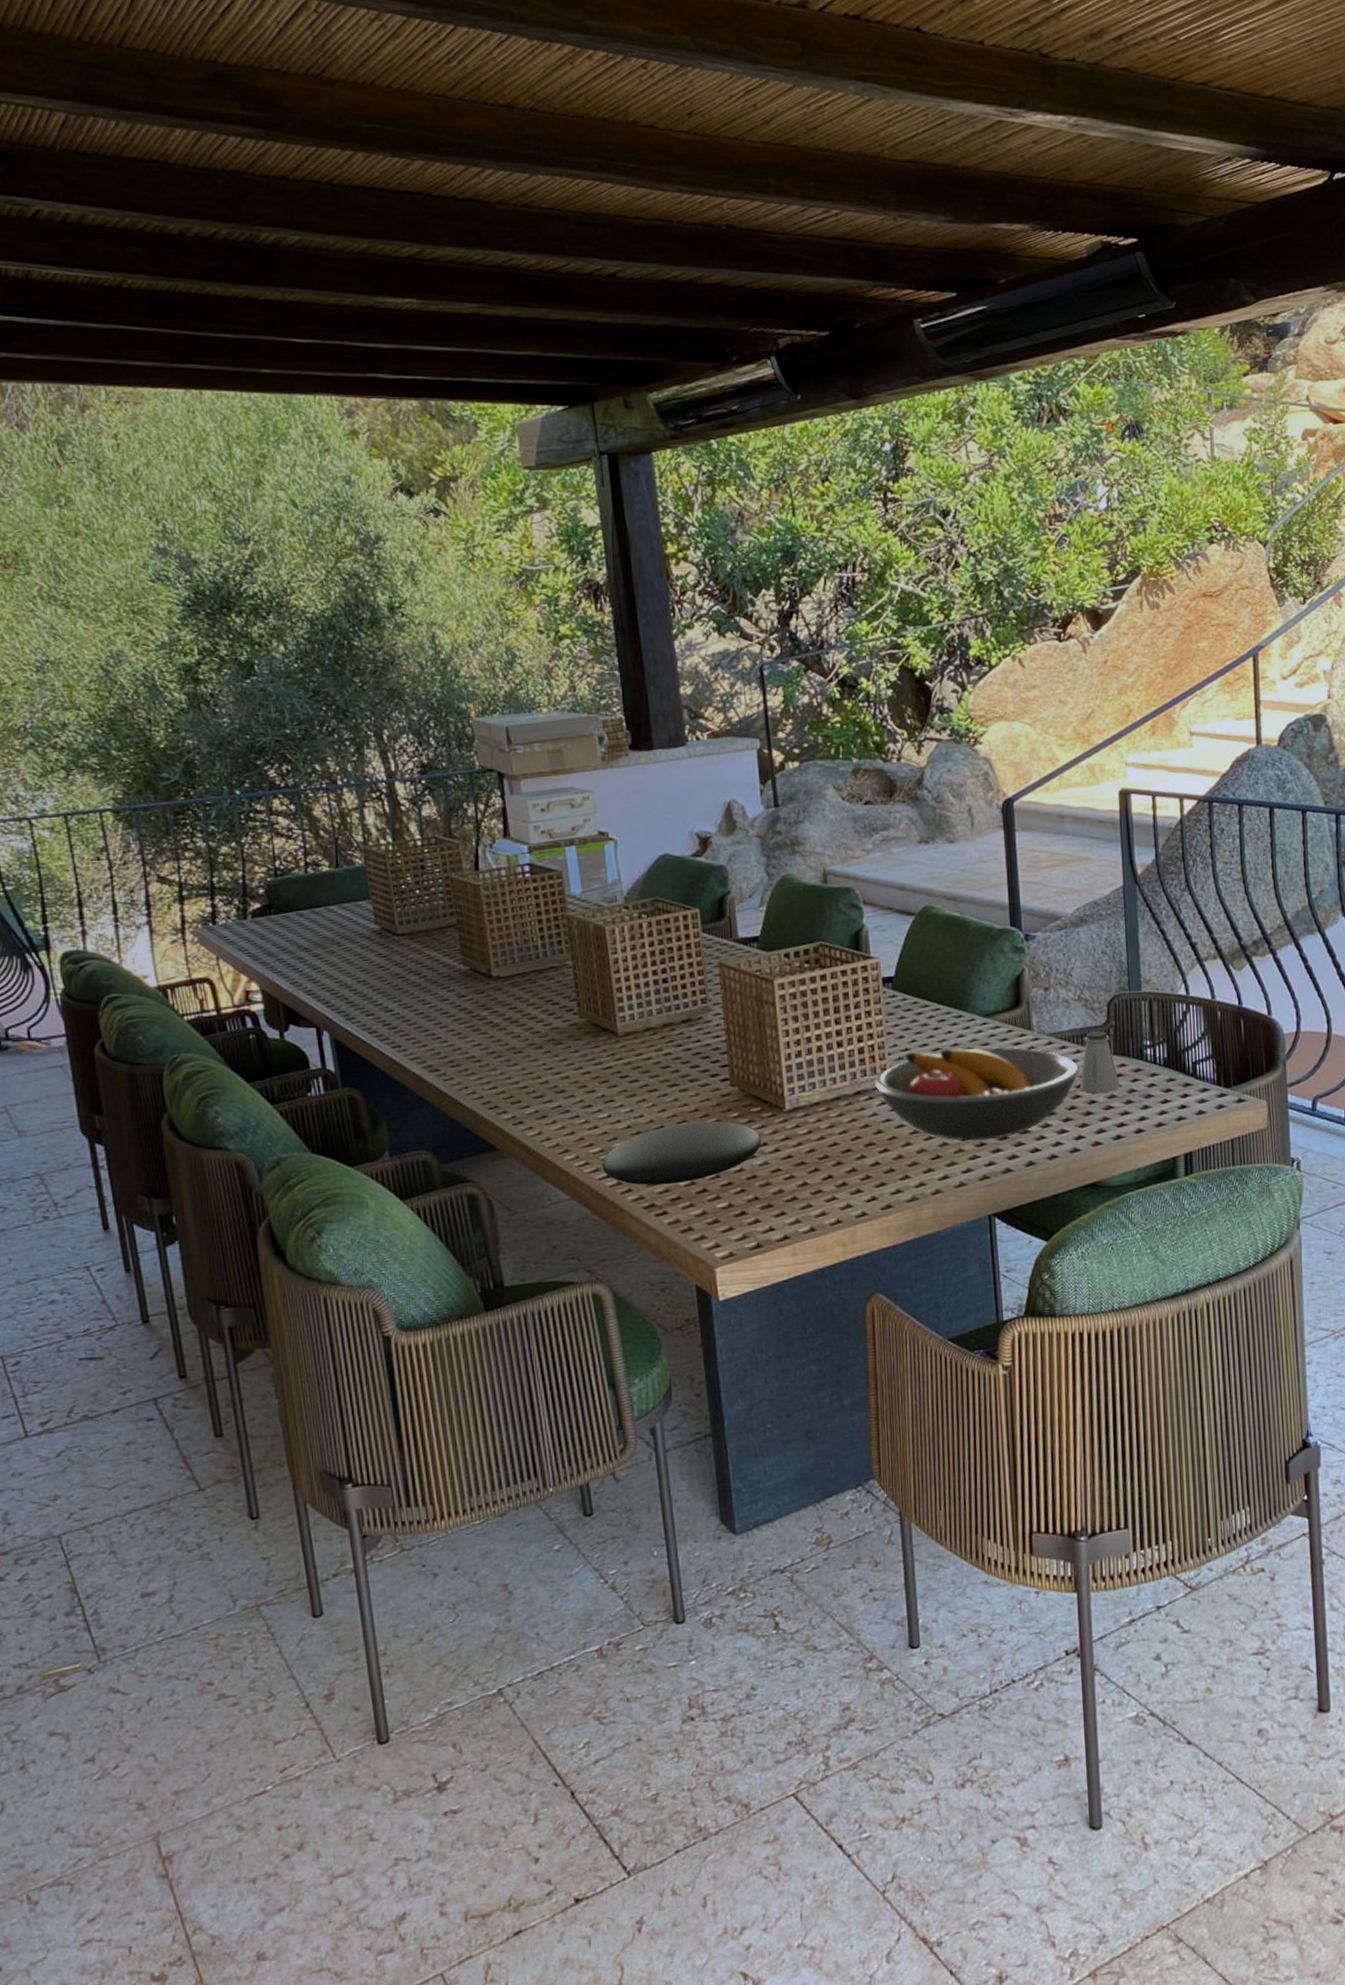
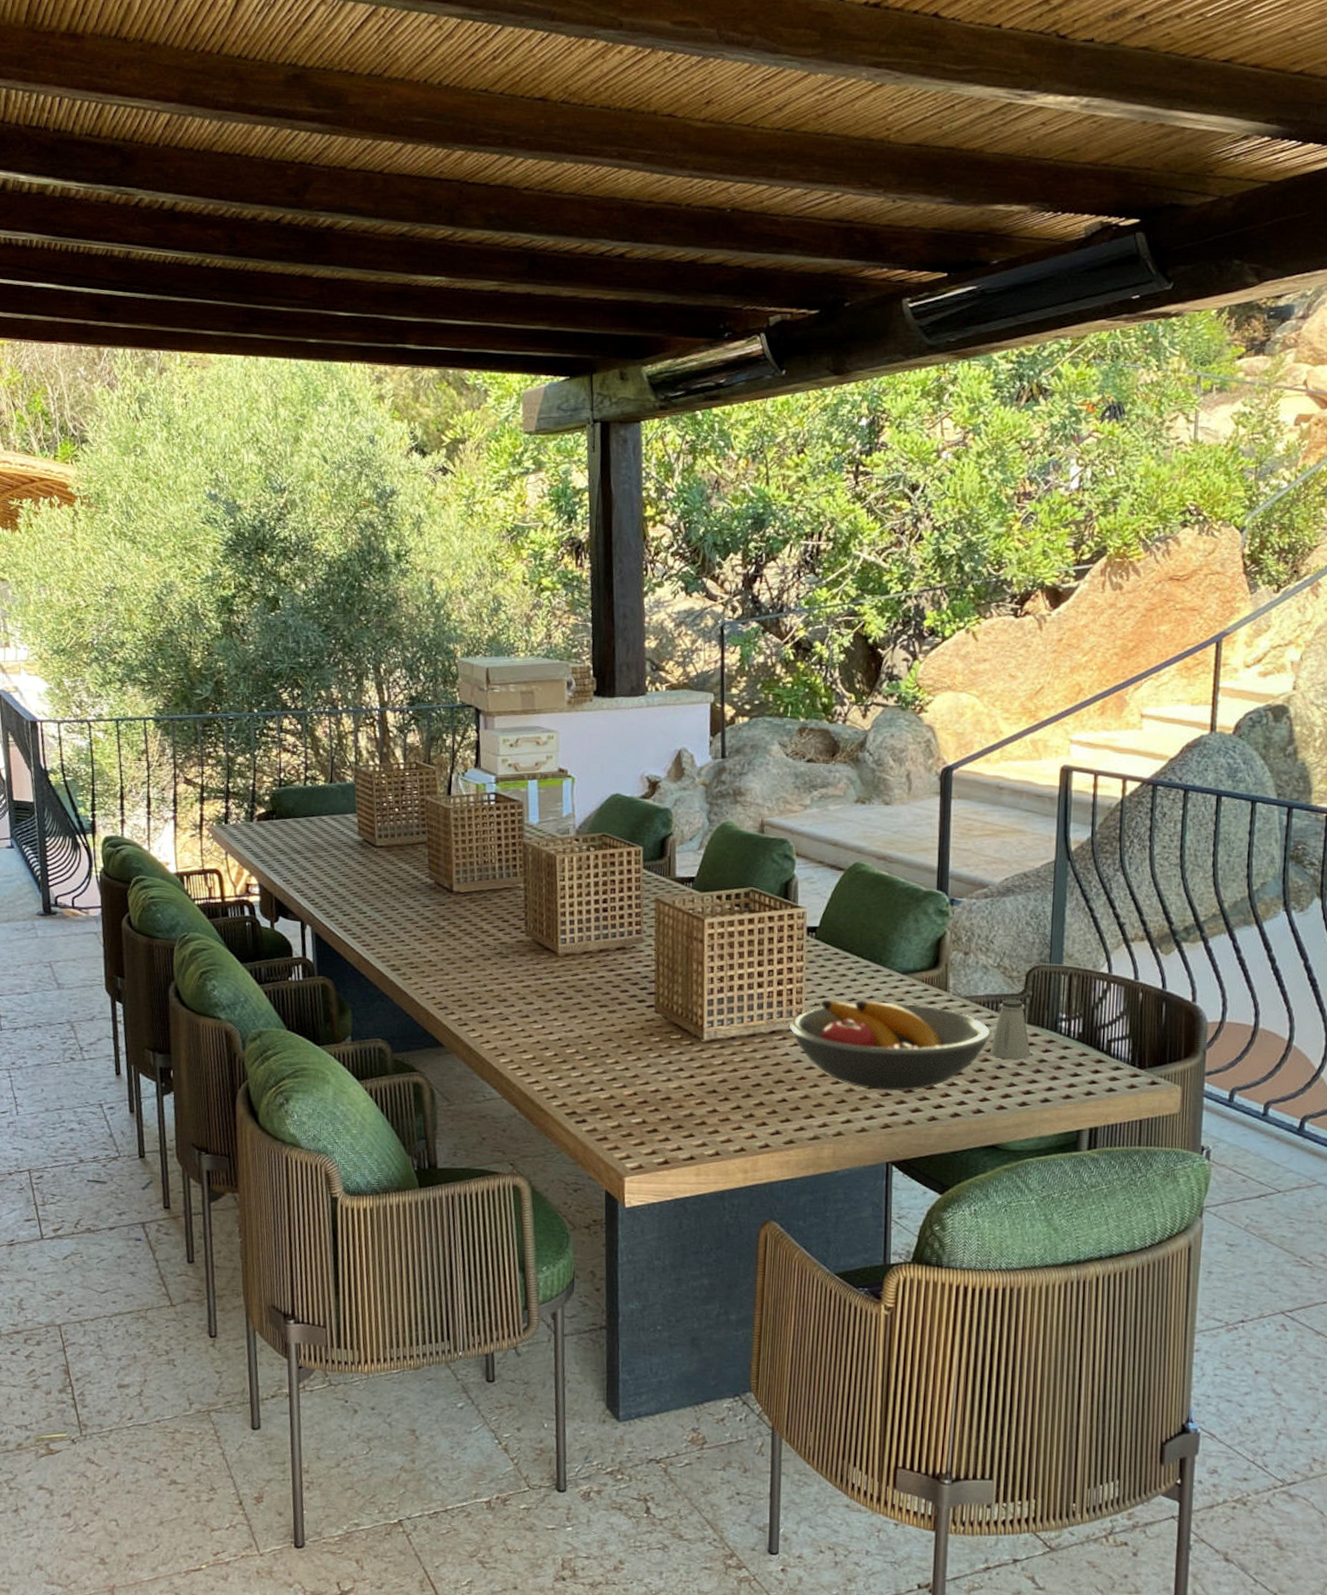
plate: present [602,1121,762,1186] -> none [533,1041,679,1096]

